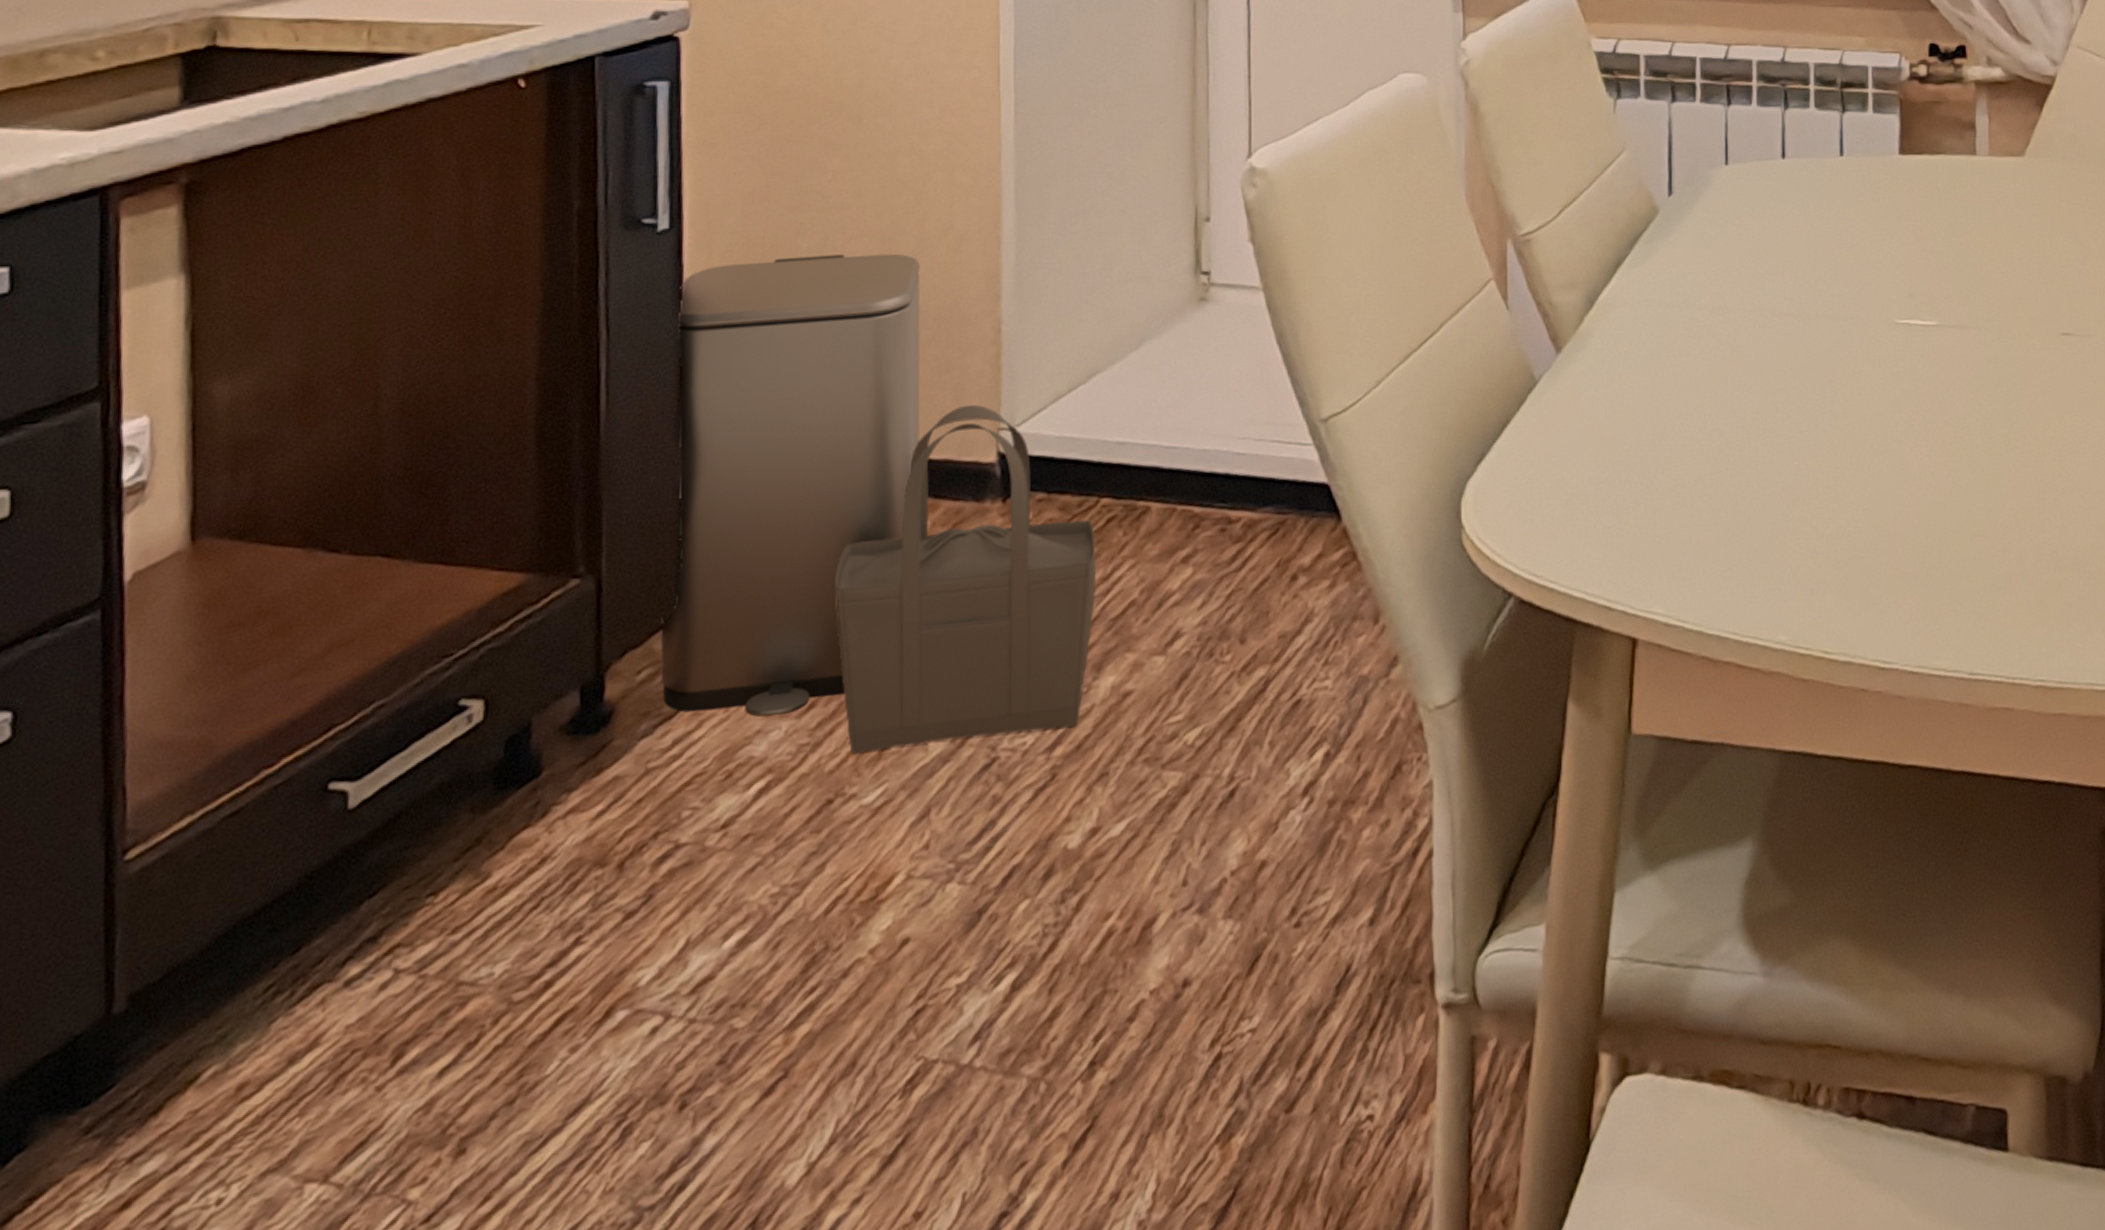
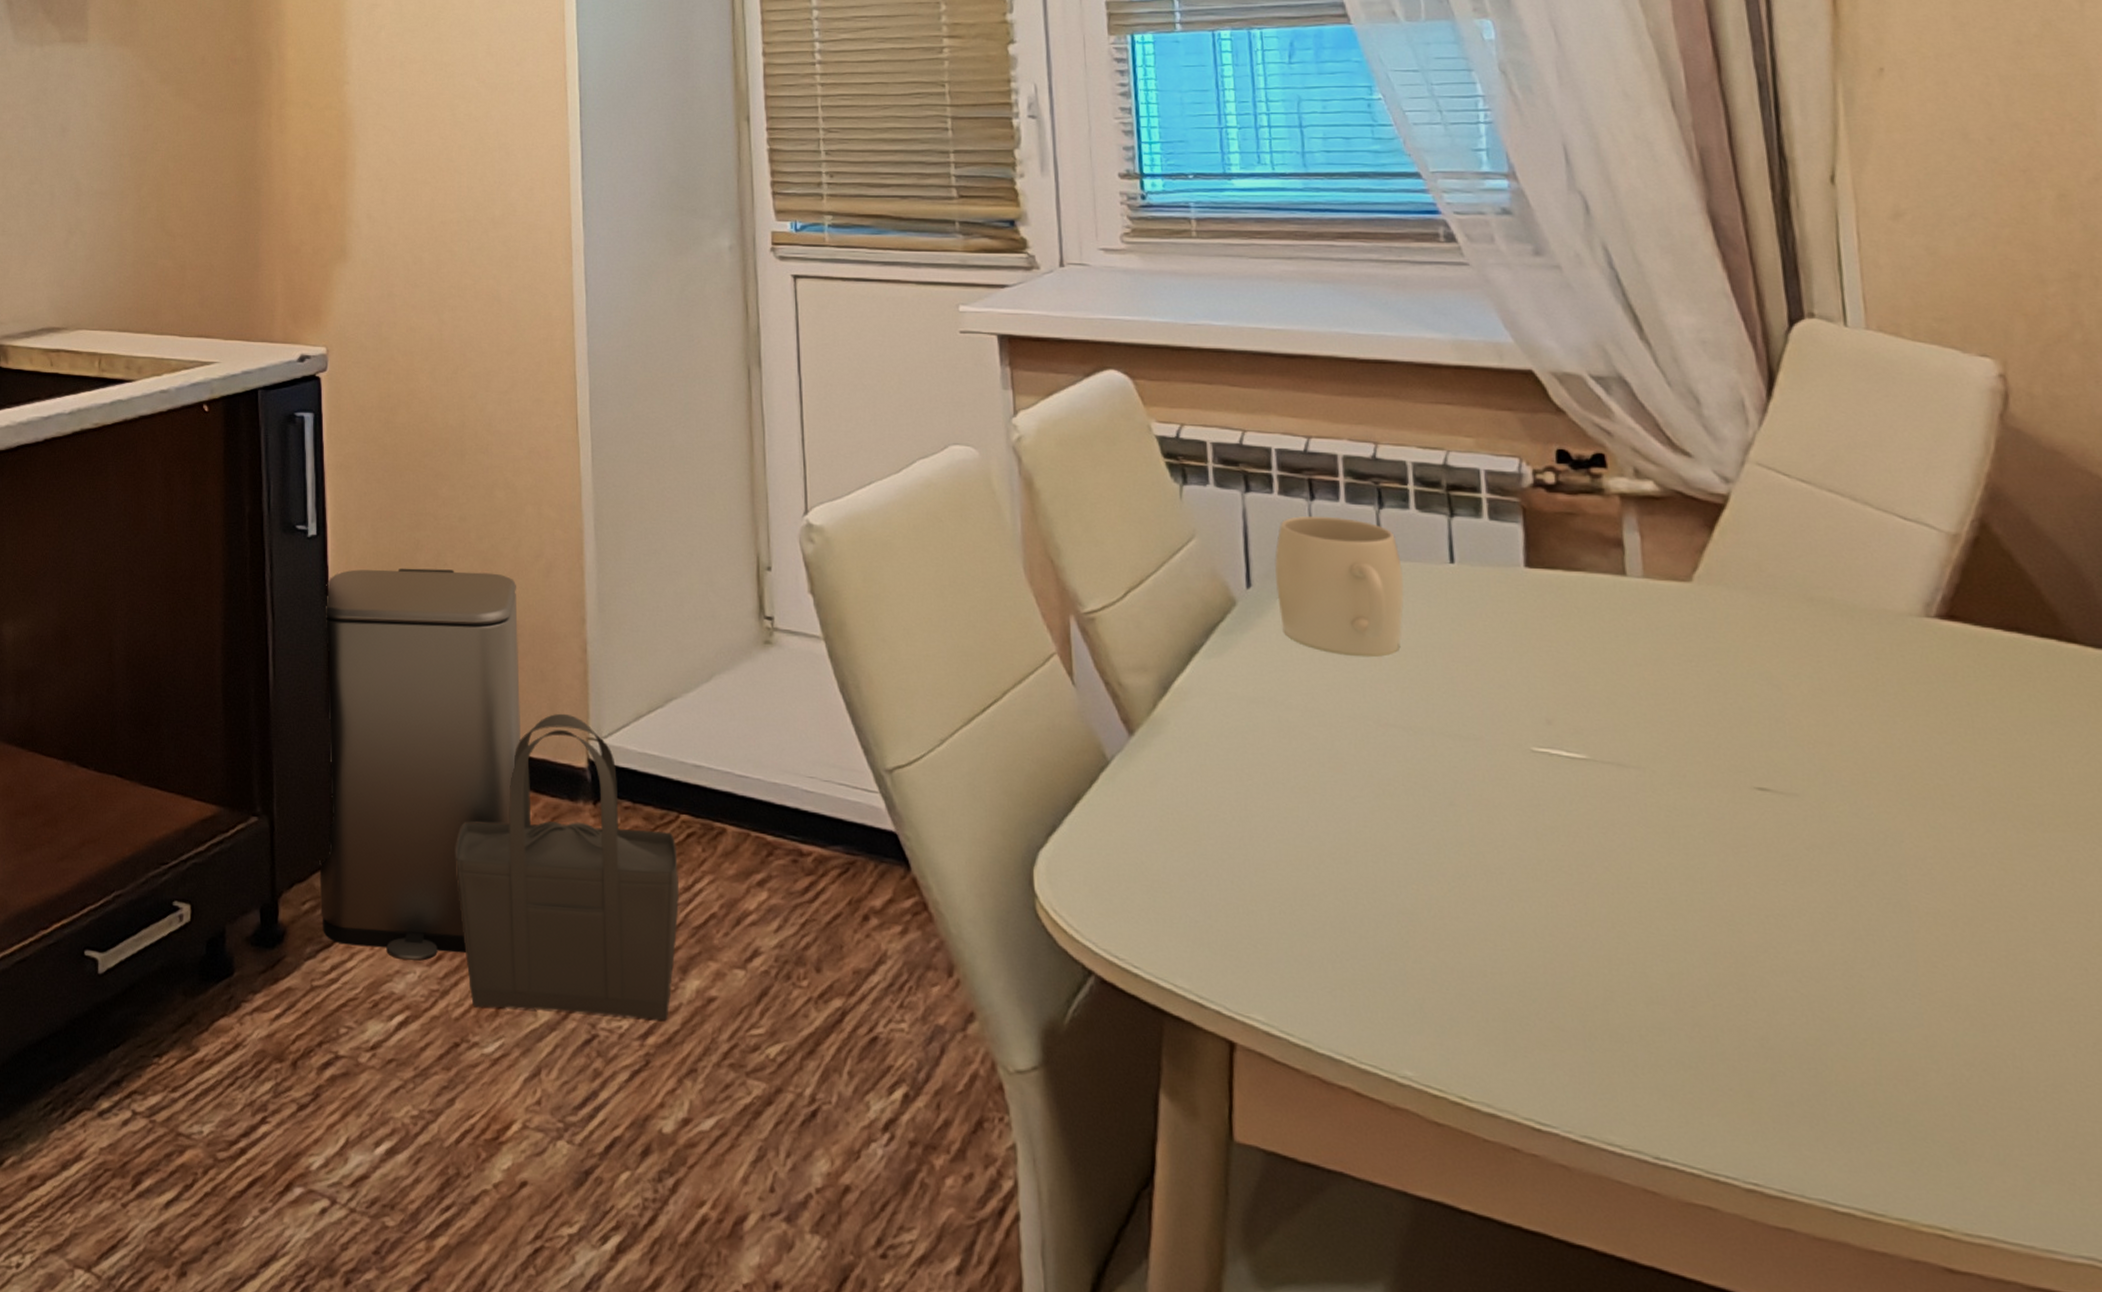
mug: none [1694,120,1801,253] -> present [1275,515,1404,658]

